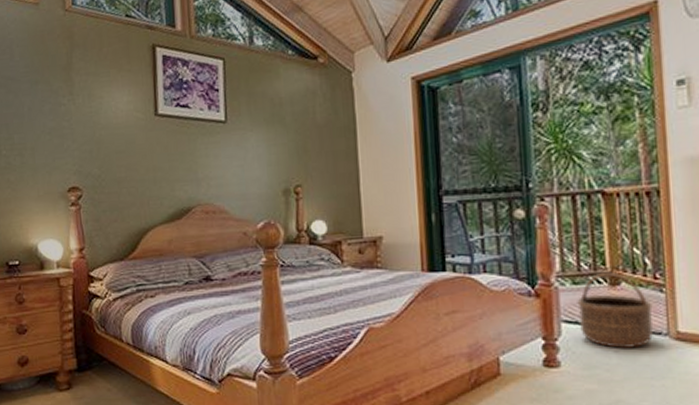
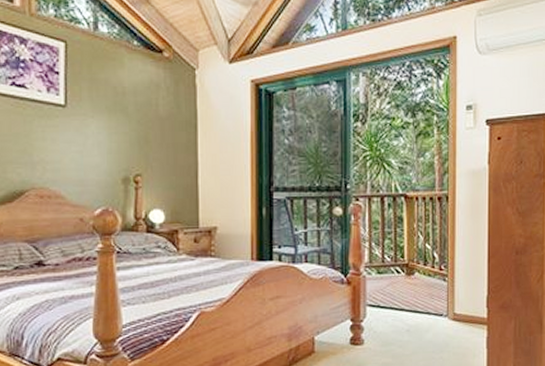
basket: present [577,272,653,349] -> none [380,263,437,329]

